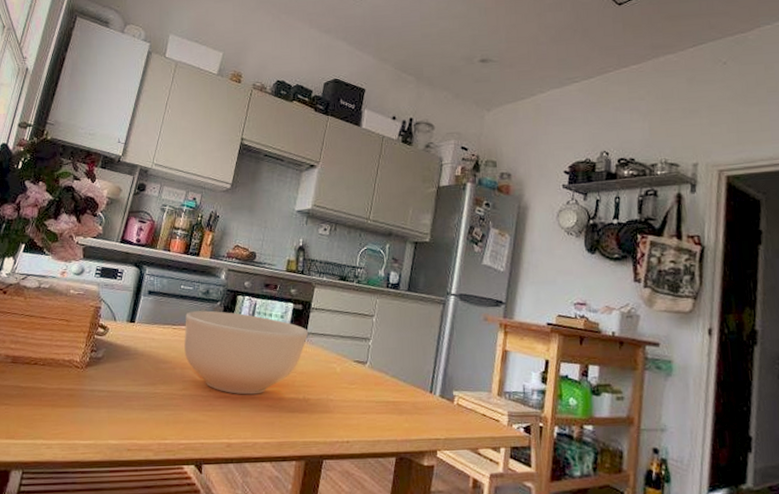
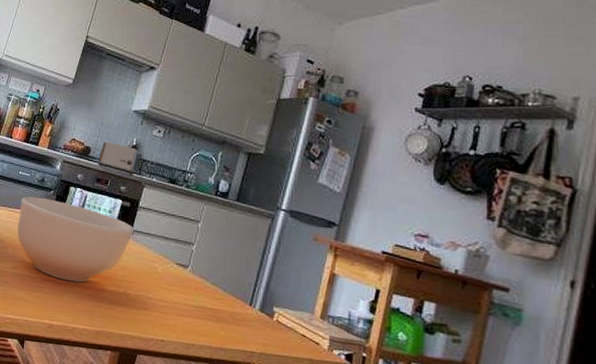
toaster: none [264,244,310,277] -> present [97,141,142,175]

